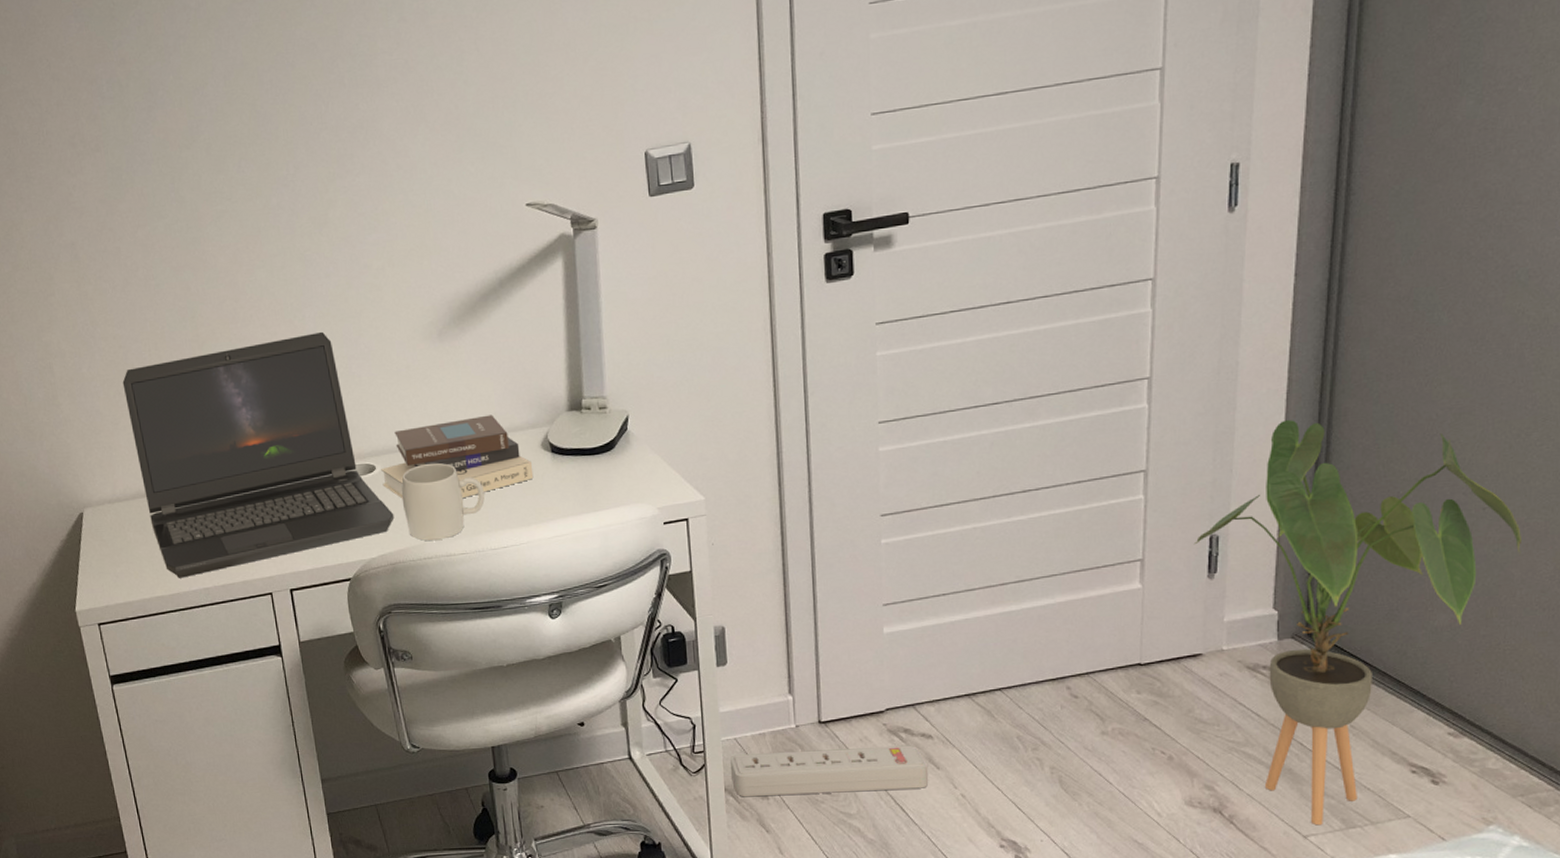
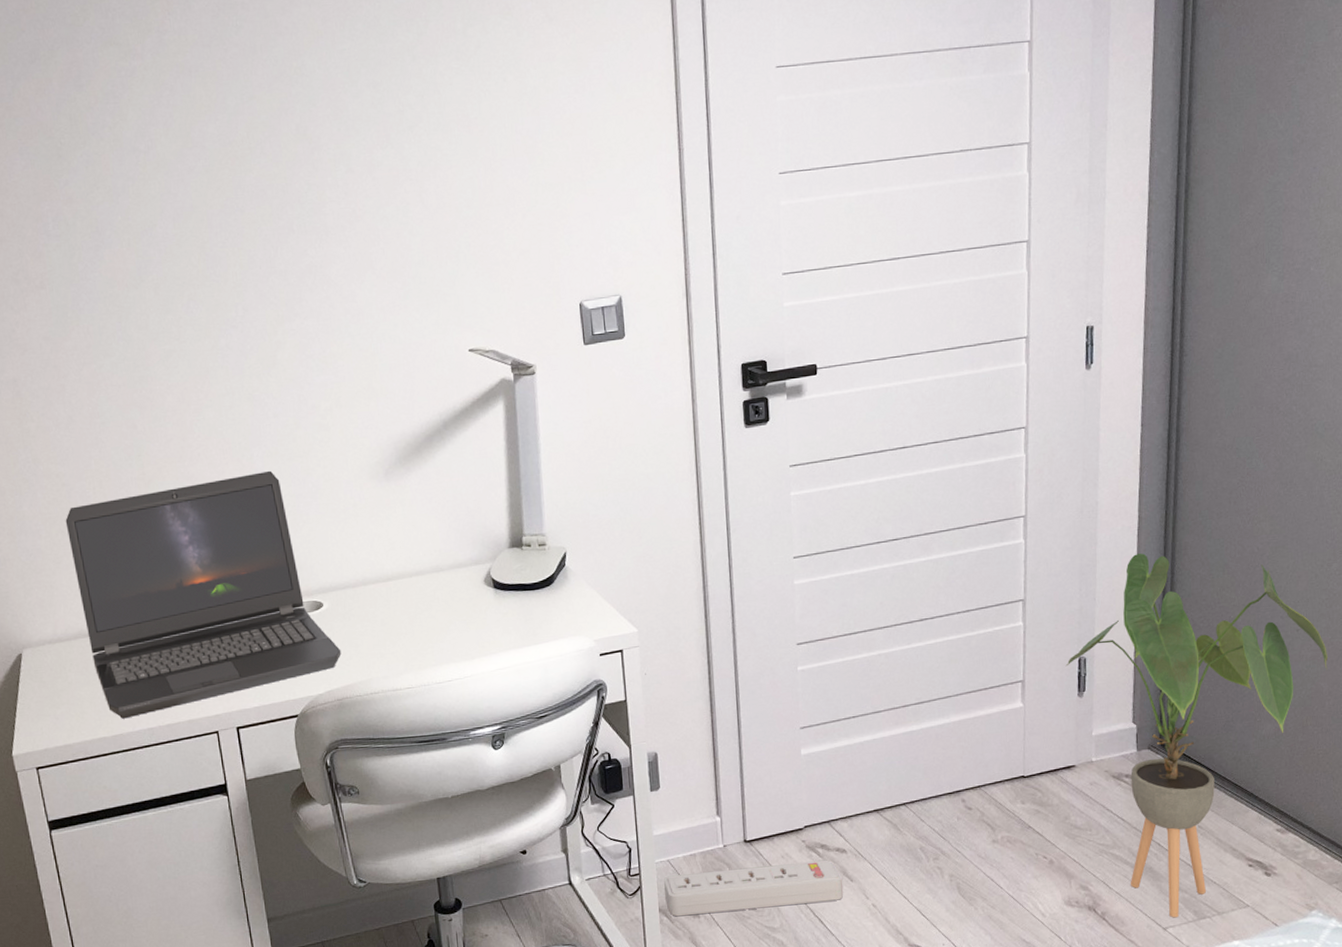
books: present [381,415,534,499] -> none [328,552,477,634]
mug: present [401,462,485,542] -> none [348,599,430,677]

